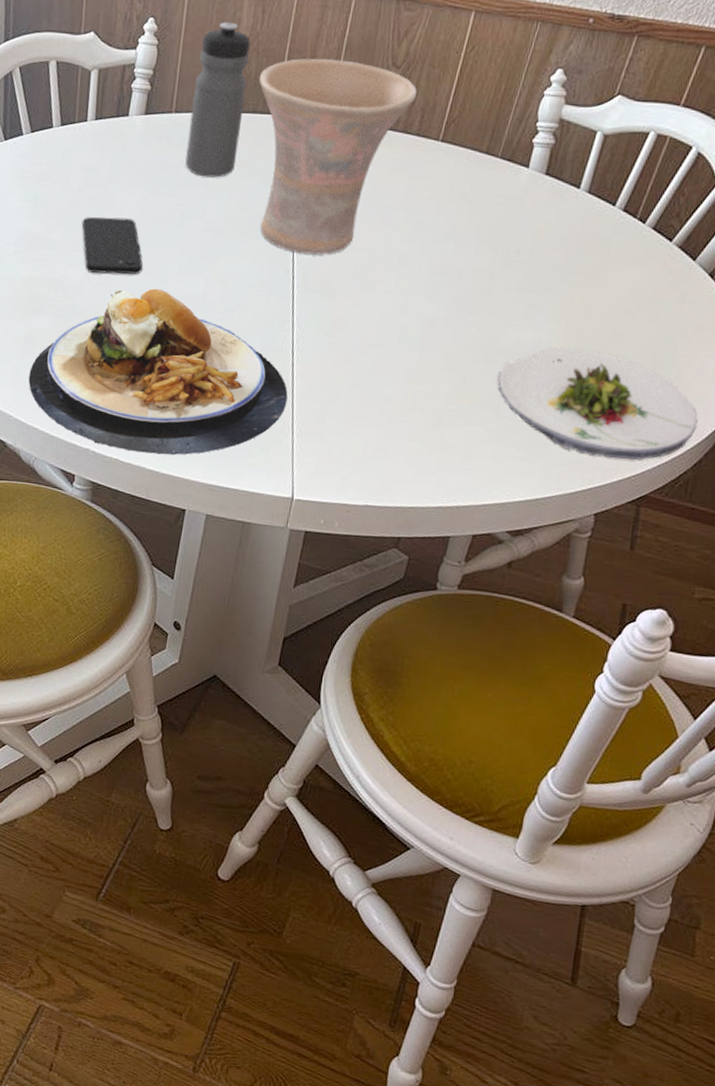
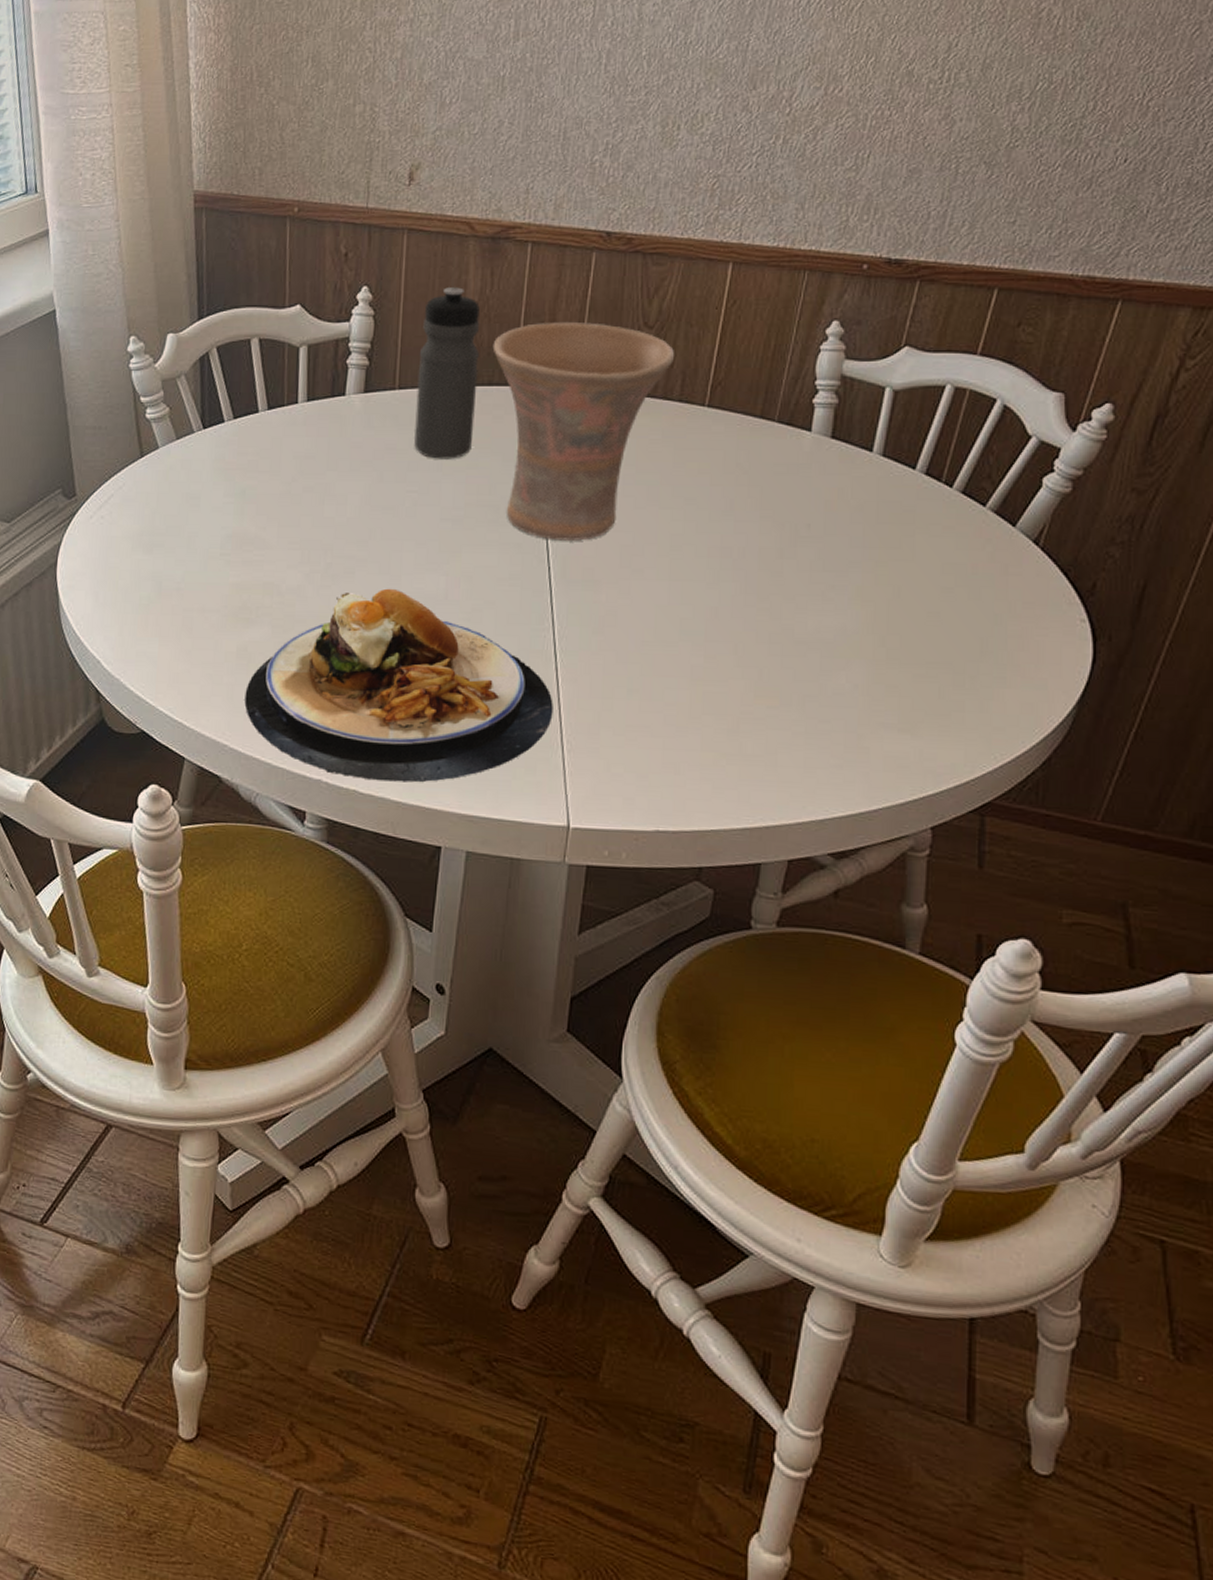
smartphone: present [81,217,144,274] -> none [298,509,373,574]
salad plate: present [497,347,698,460] -> none [800,633,1041,761]

